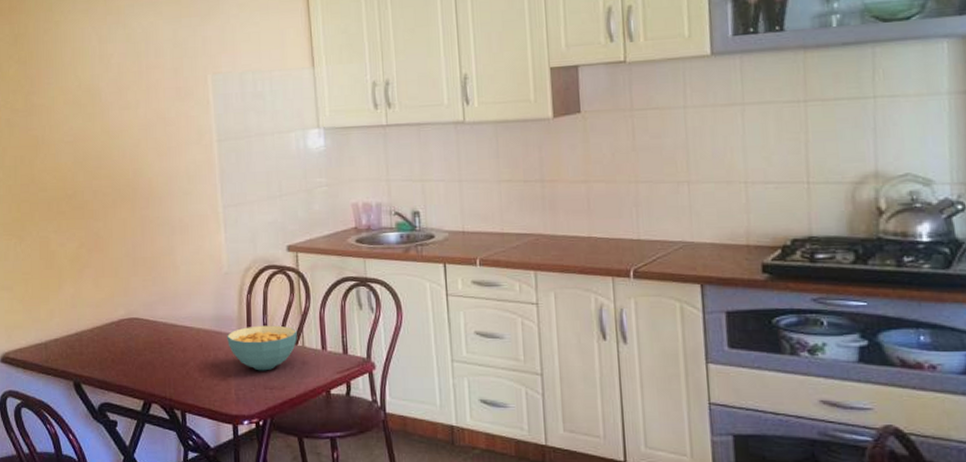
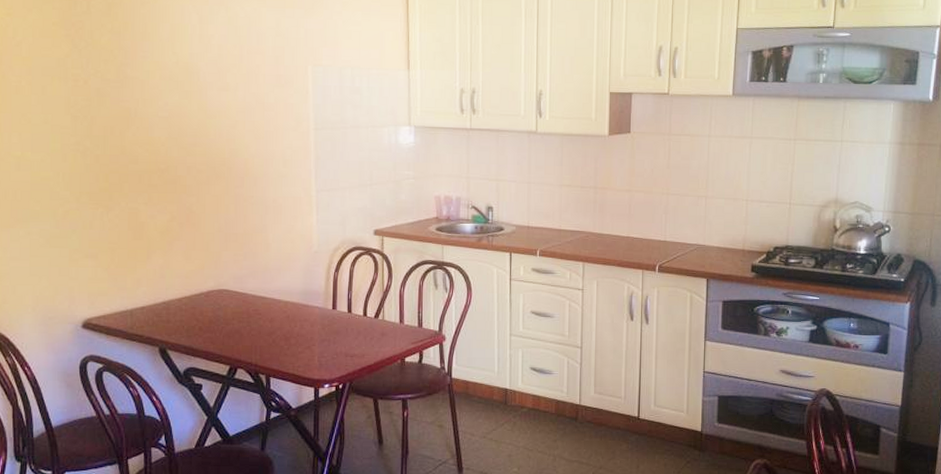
cereal bowl: present [227,325,297,371] -> none [313,300,378,341]

